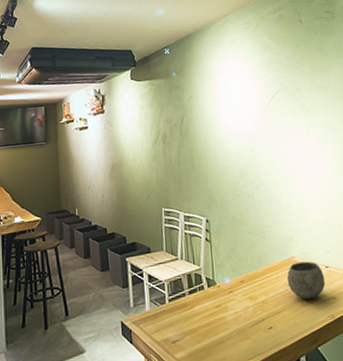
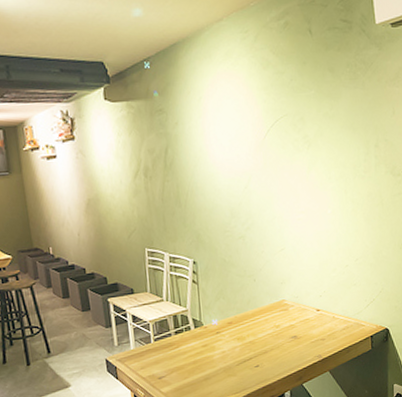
bowl: present [286,261,326,300] -> none [276,304,315,341]

